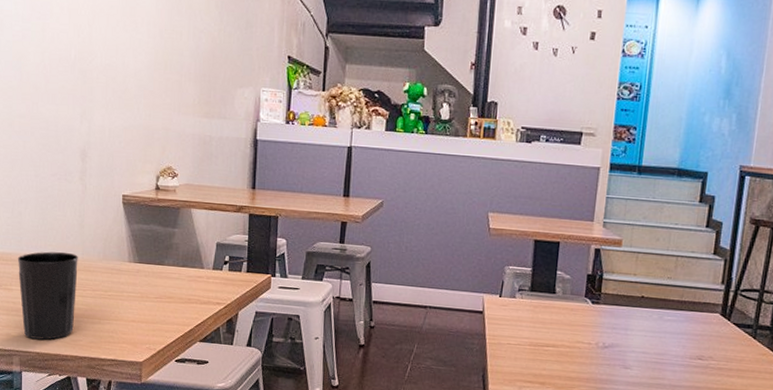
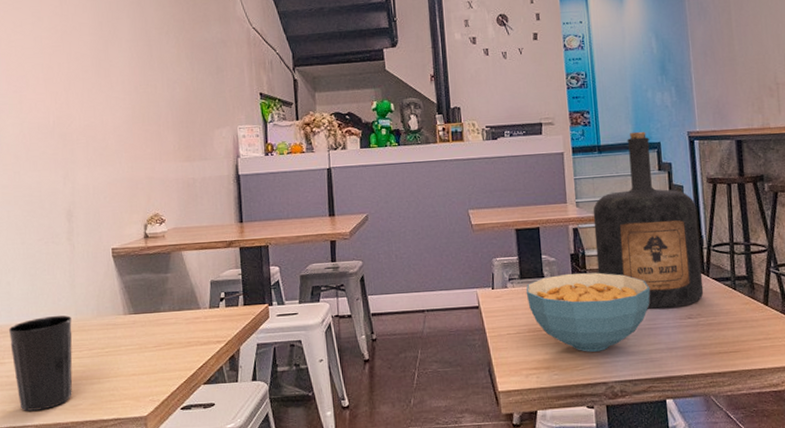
cereal bowl: none [533,293,665,377] -> present [526,272,651,352]
bottle: none [612,156,733,347] -> present [593,131,704,310]

